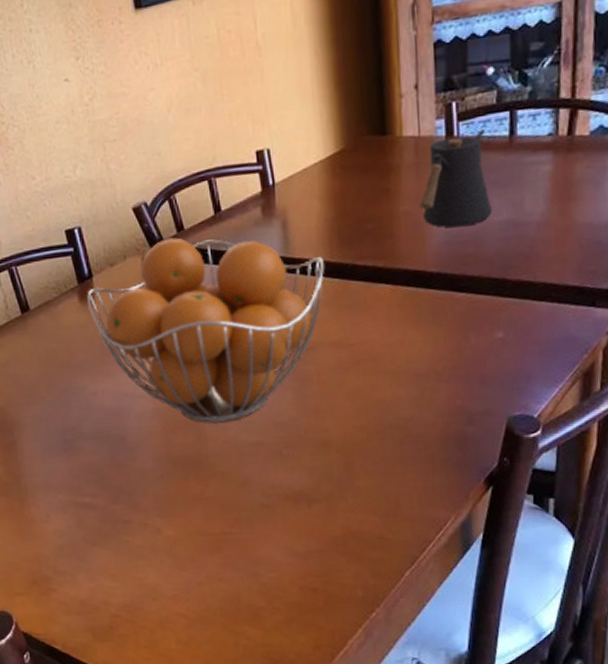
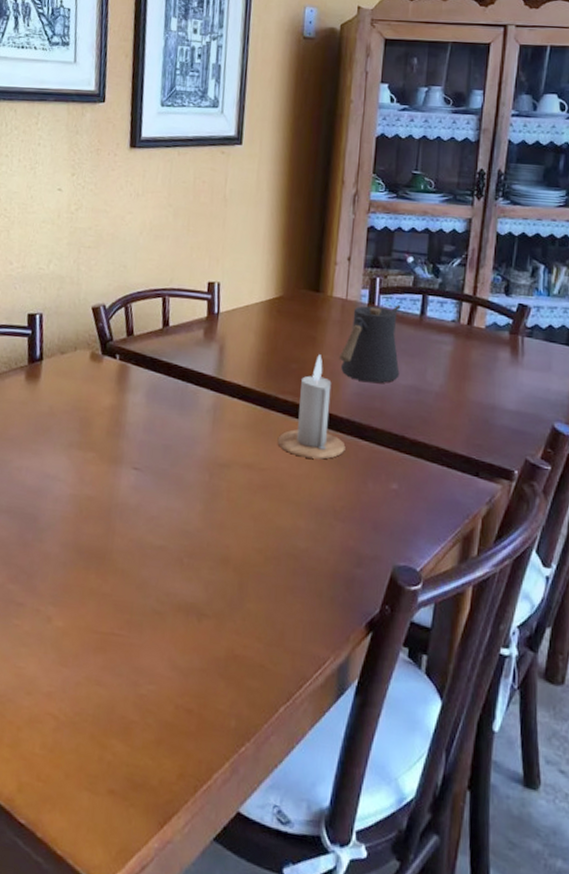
fruit basket: present [87,237,325,424] -> none [32,340,251,521]
candle: none [362,207,440,324] -> present [277,354,346,459]

